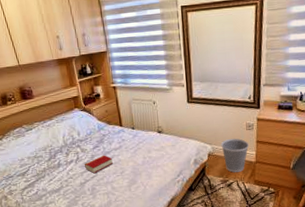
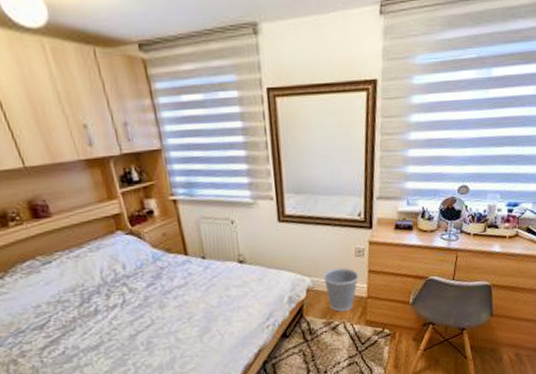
book: present [85,155,113,174] -> none [135,295,176,322]

